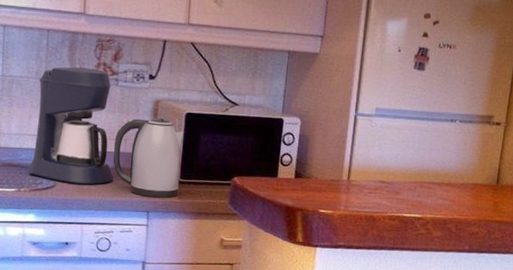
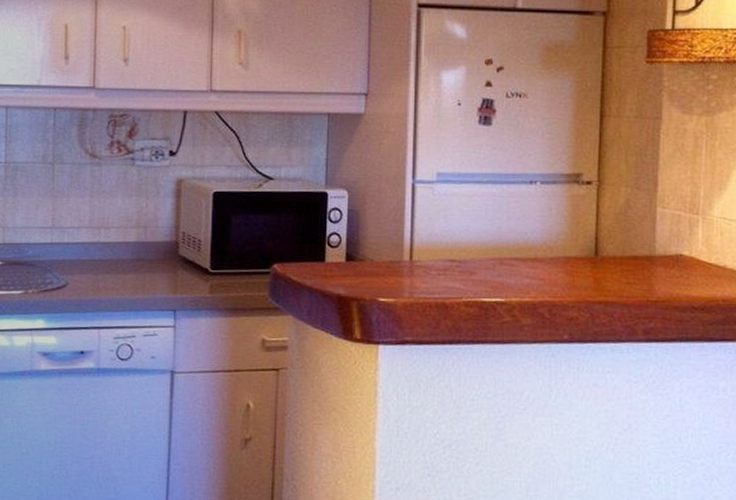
coffee maker: present [28,67,114,185] -> none [36,148,134,282]
kettle: present [113,117,185,198] -> none [132,199,213,293]

